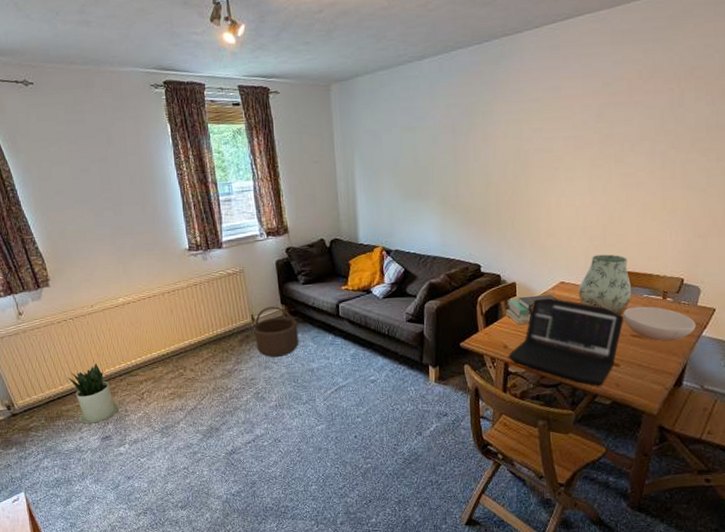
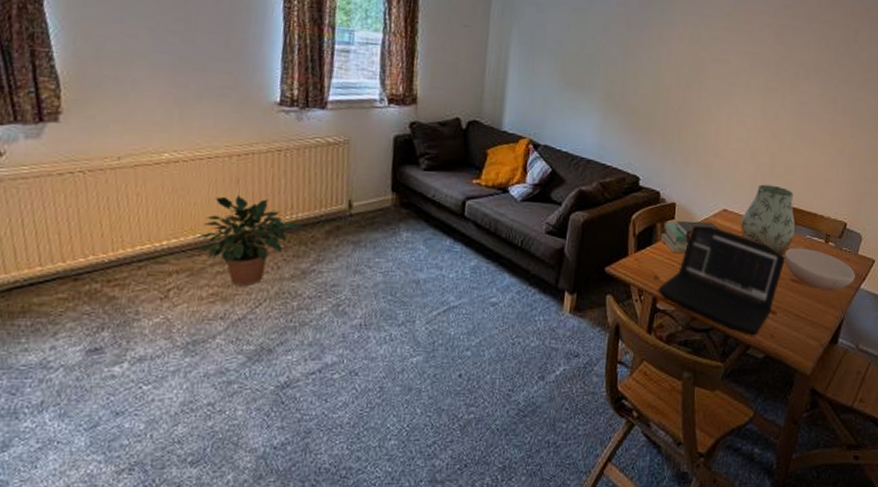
planter: present [68,363,119,424] -> none [55,239,128,327]
potted plant: none [150,322,223,387] -> present [192,195,304,287]
basket: present [252,306,299,357] -> none [346,192,409,259]

